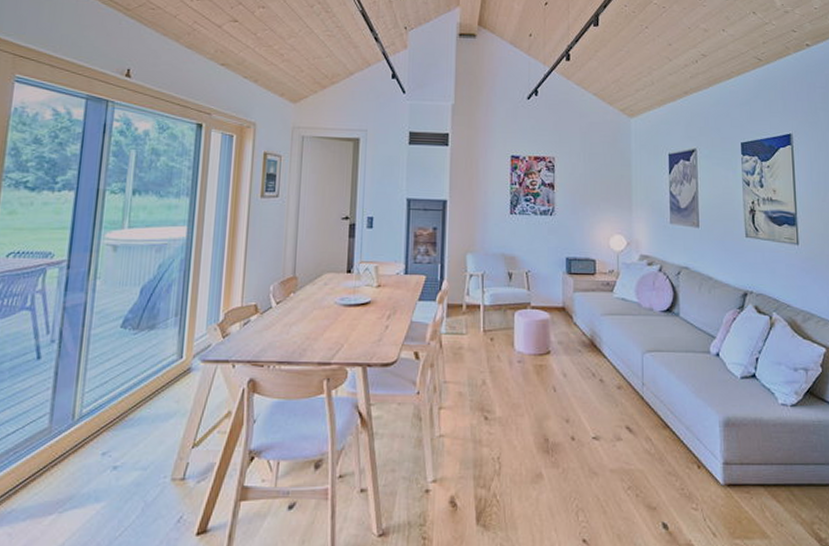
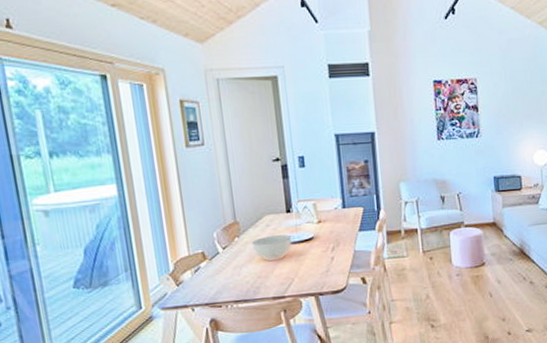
bowl: none [306,295,348,323] -> present [252,235,292,262]

